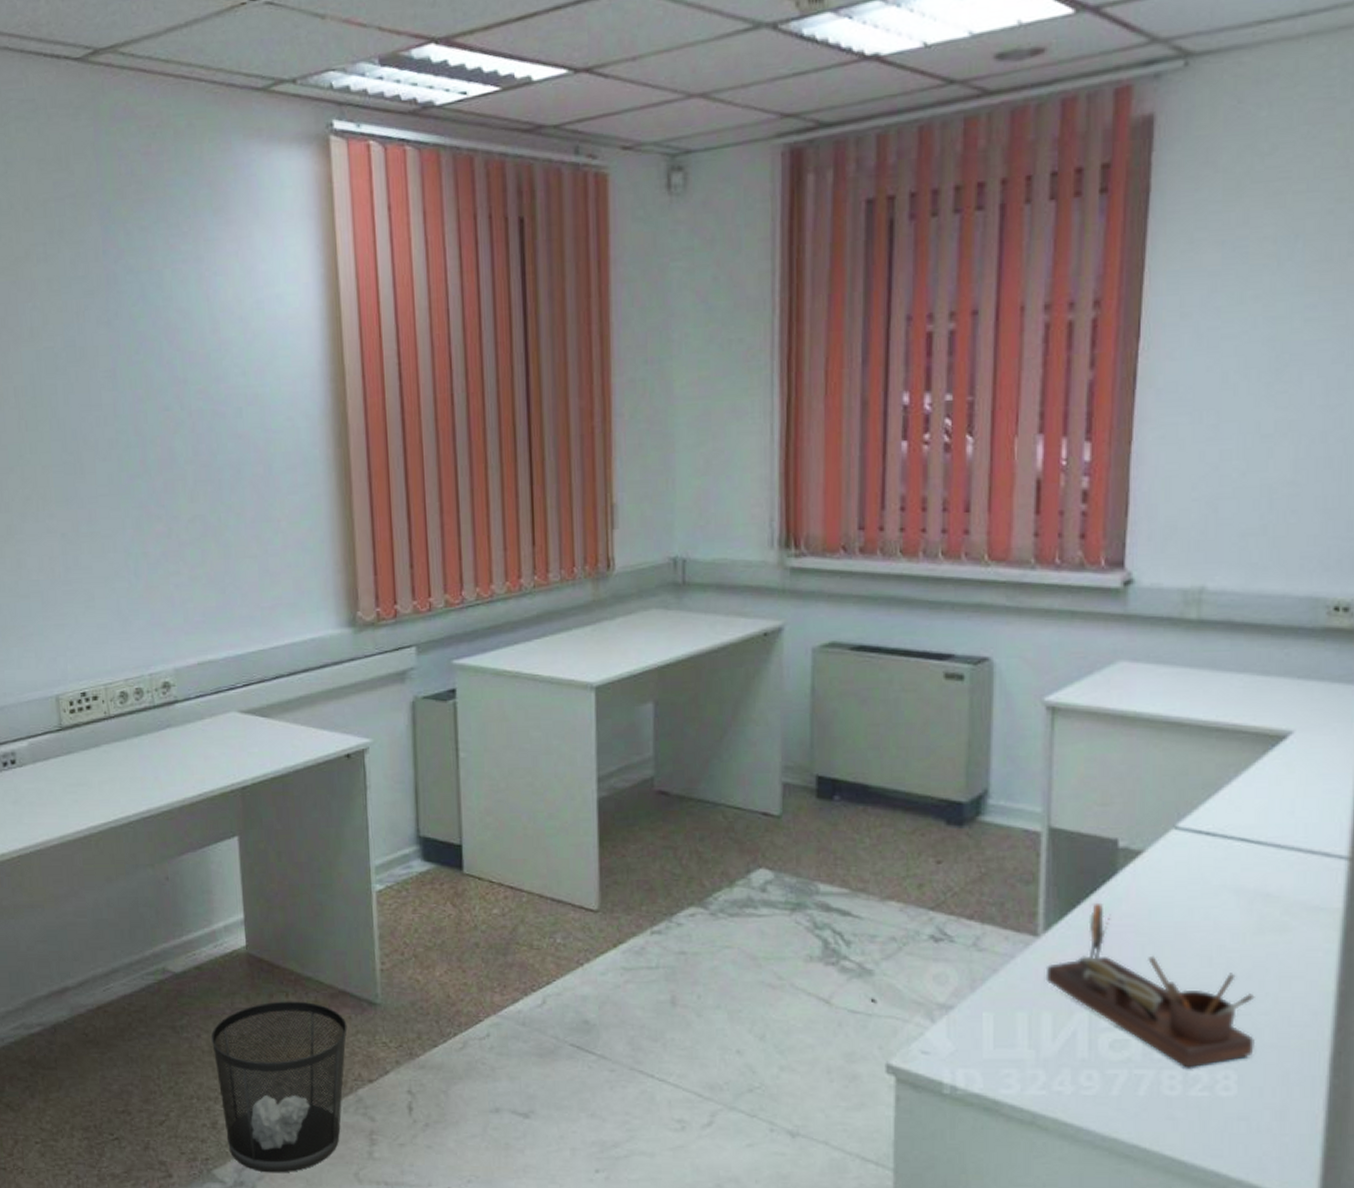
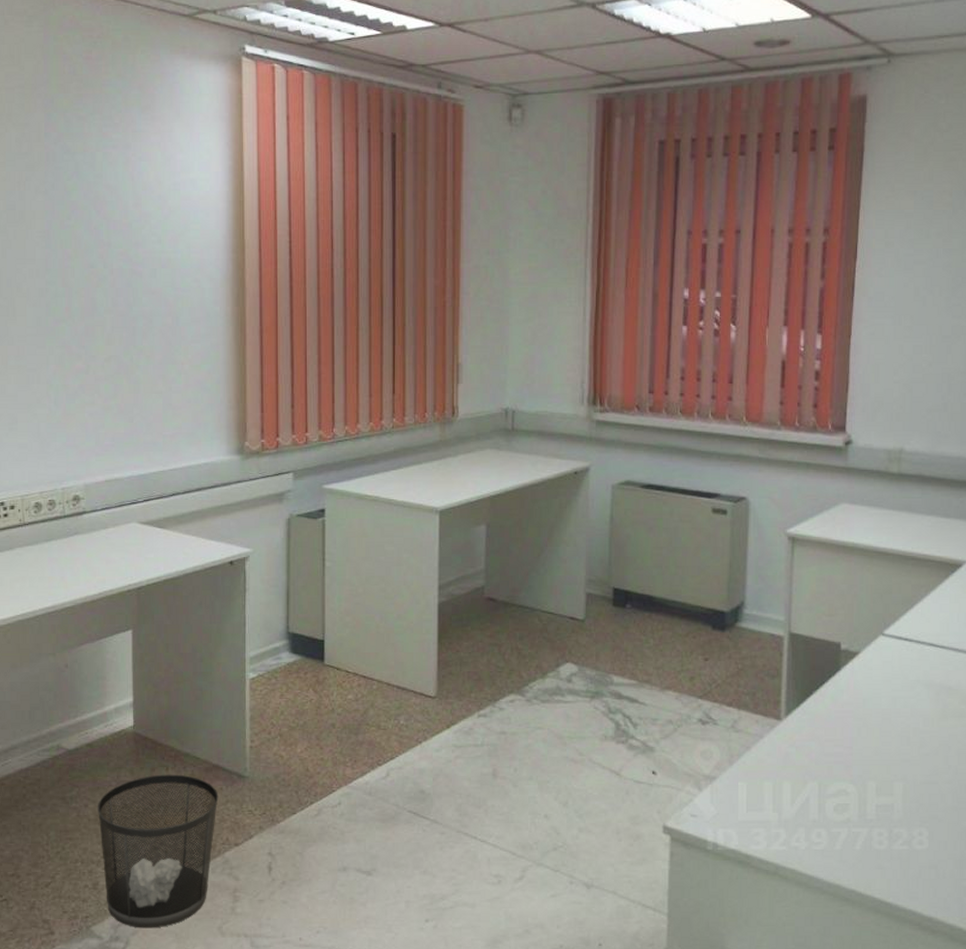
desk organizer: present [1045,902,1255,1068] -> none [786,693,941,827]

